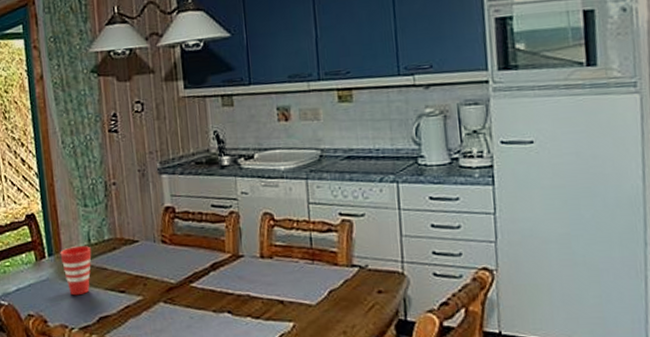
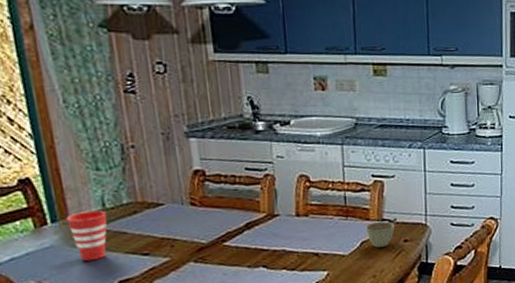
cup: none [333,267,366,298] -> present [365,221,394,248]

